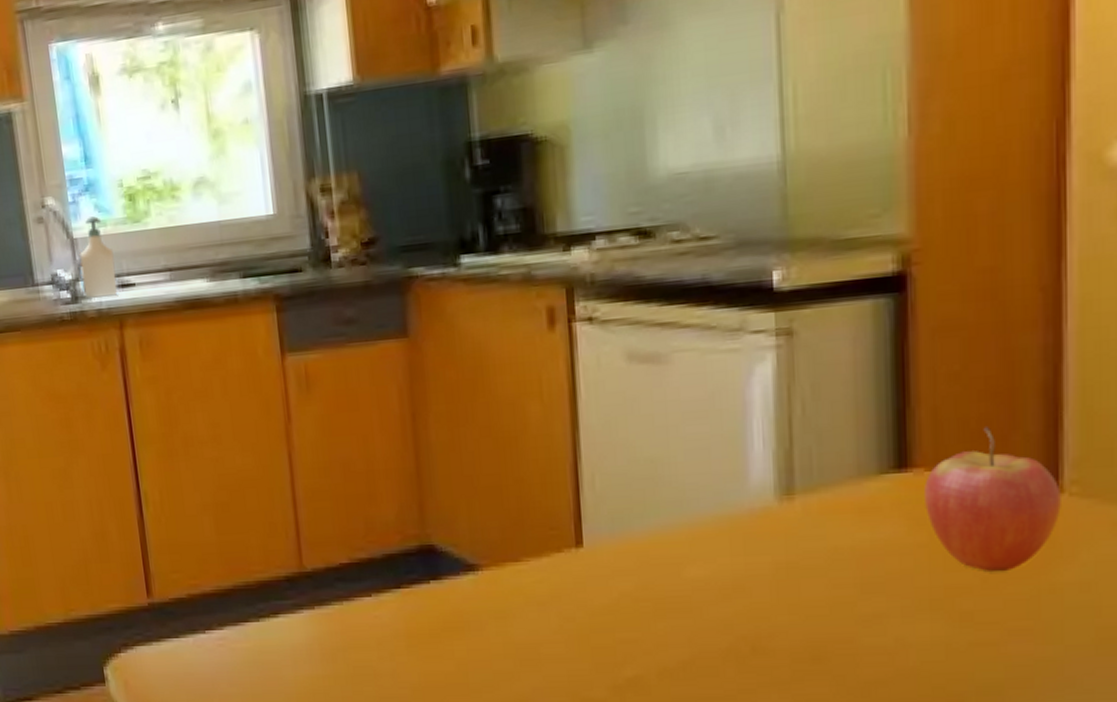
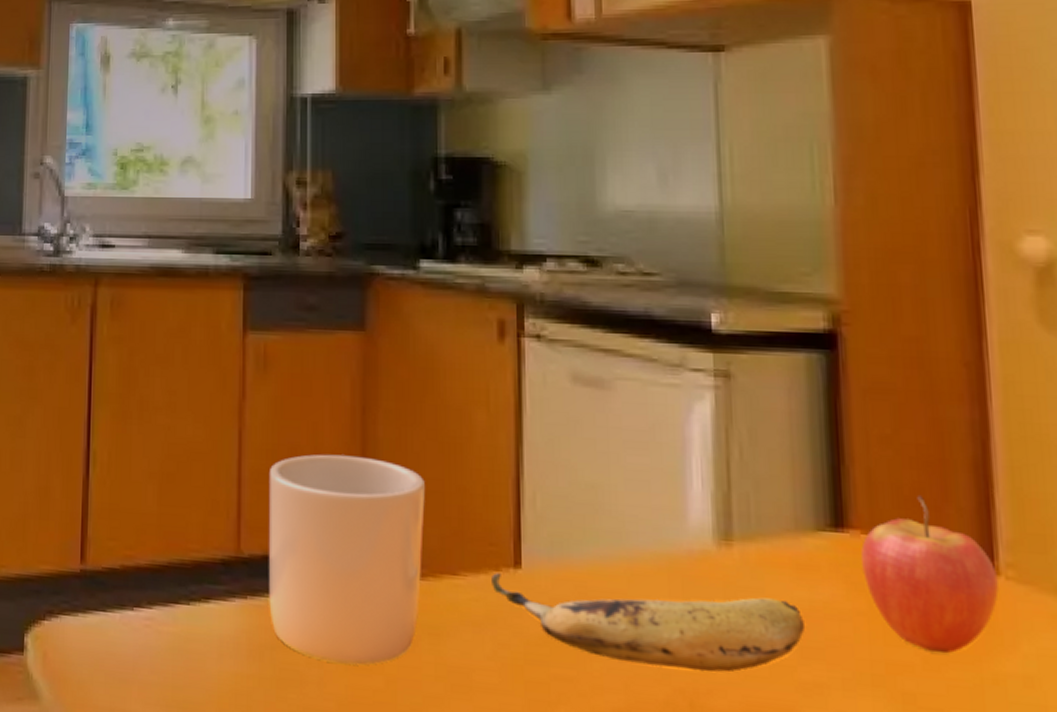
soap bottle: present [79,216,118,299] -> none [67,179,99,254]
mug: none [323,462,485,655] -> present [268,454,425,666]
fruit: none [554,543,865,619] -> present [492,573,804,672]

